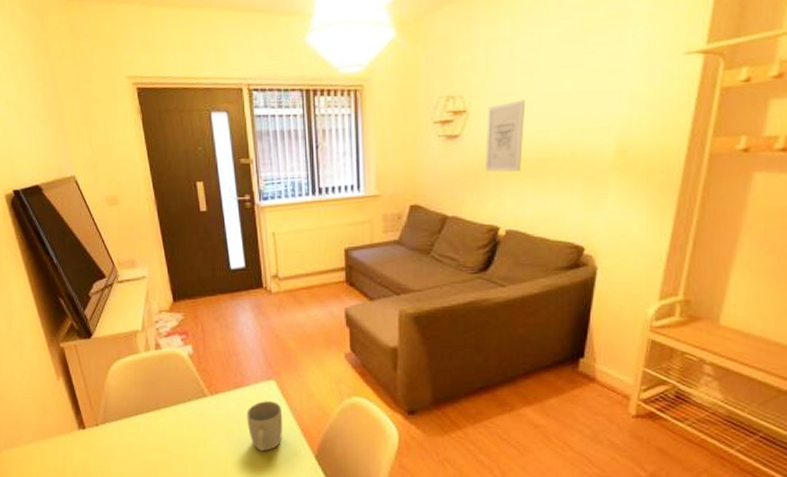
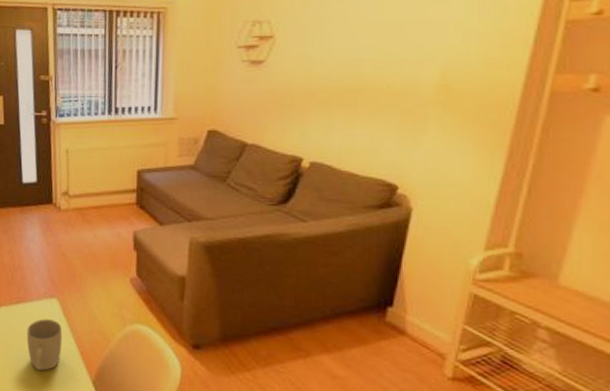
wall art: present [485,100,526,172] -> none [291,27,339,101]

